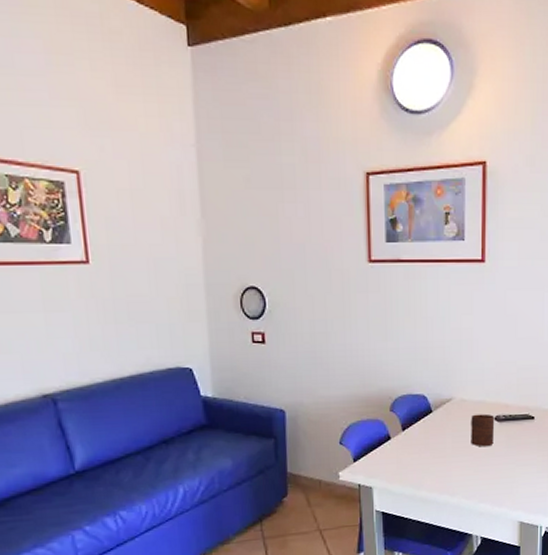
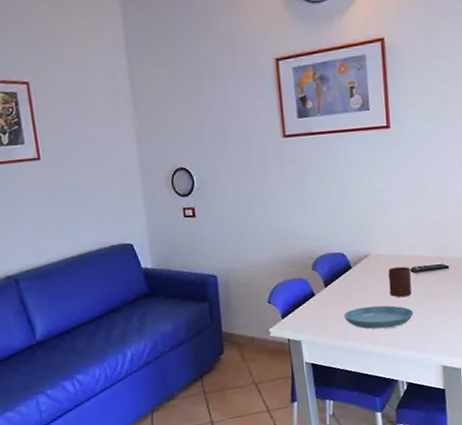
saucer: none [420,454,494,480] -> present [344,305,413,330]

